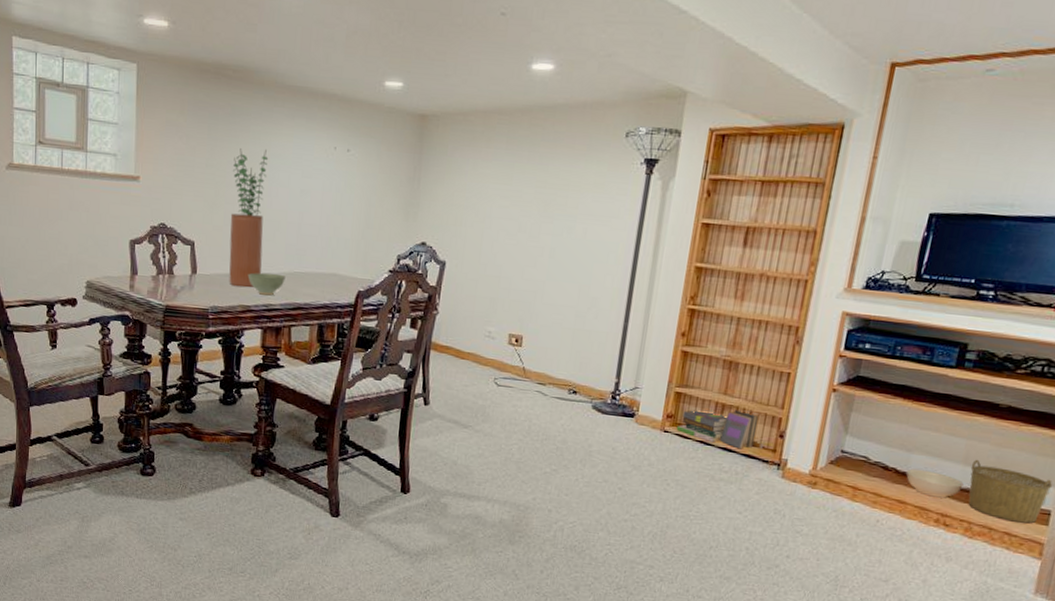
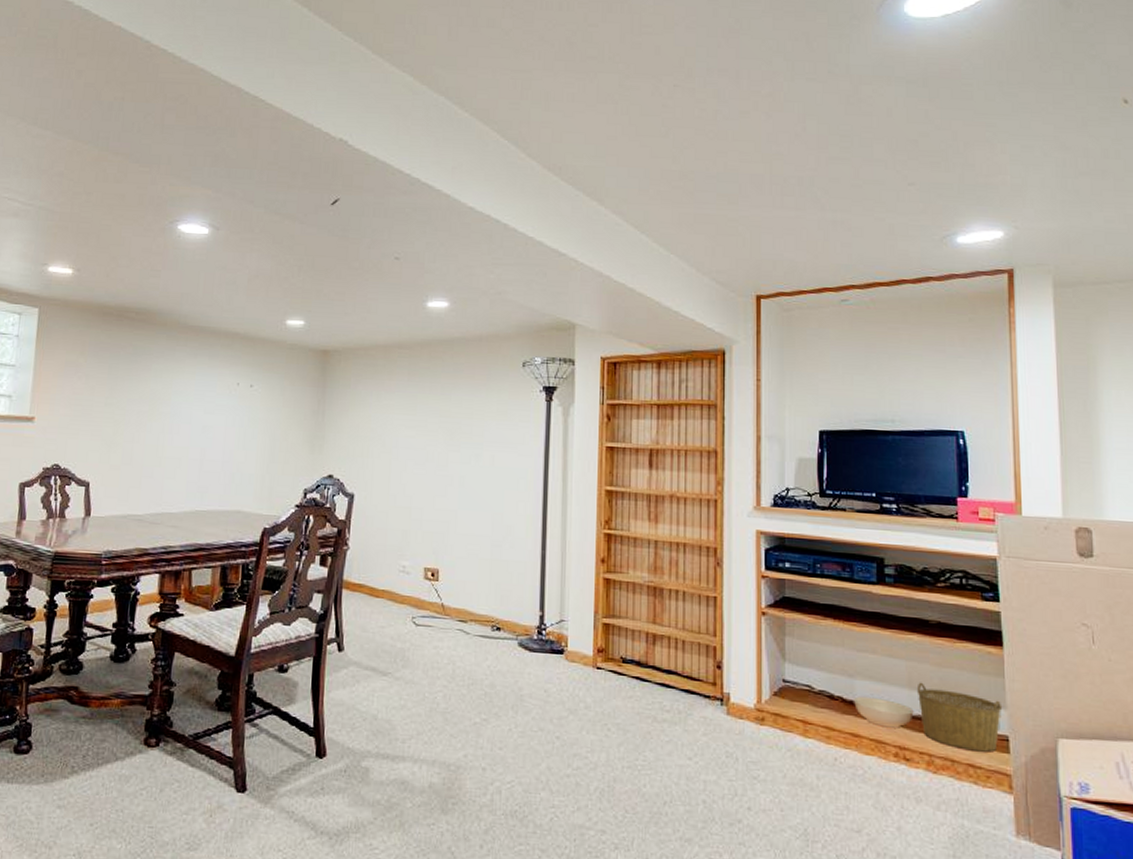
vase: present [229,148,269,288] -> none [125,387,170,530]
bowl: present [247,273,286,296] -> none [145,512,186,537]
books: present [676,410,729,443] -> none [609,642,661,678]
books: present [720,409,765,450] -> none [656,639,703,684]

